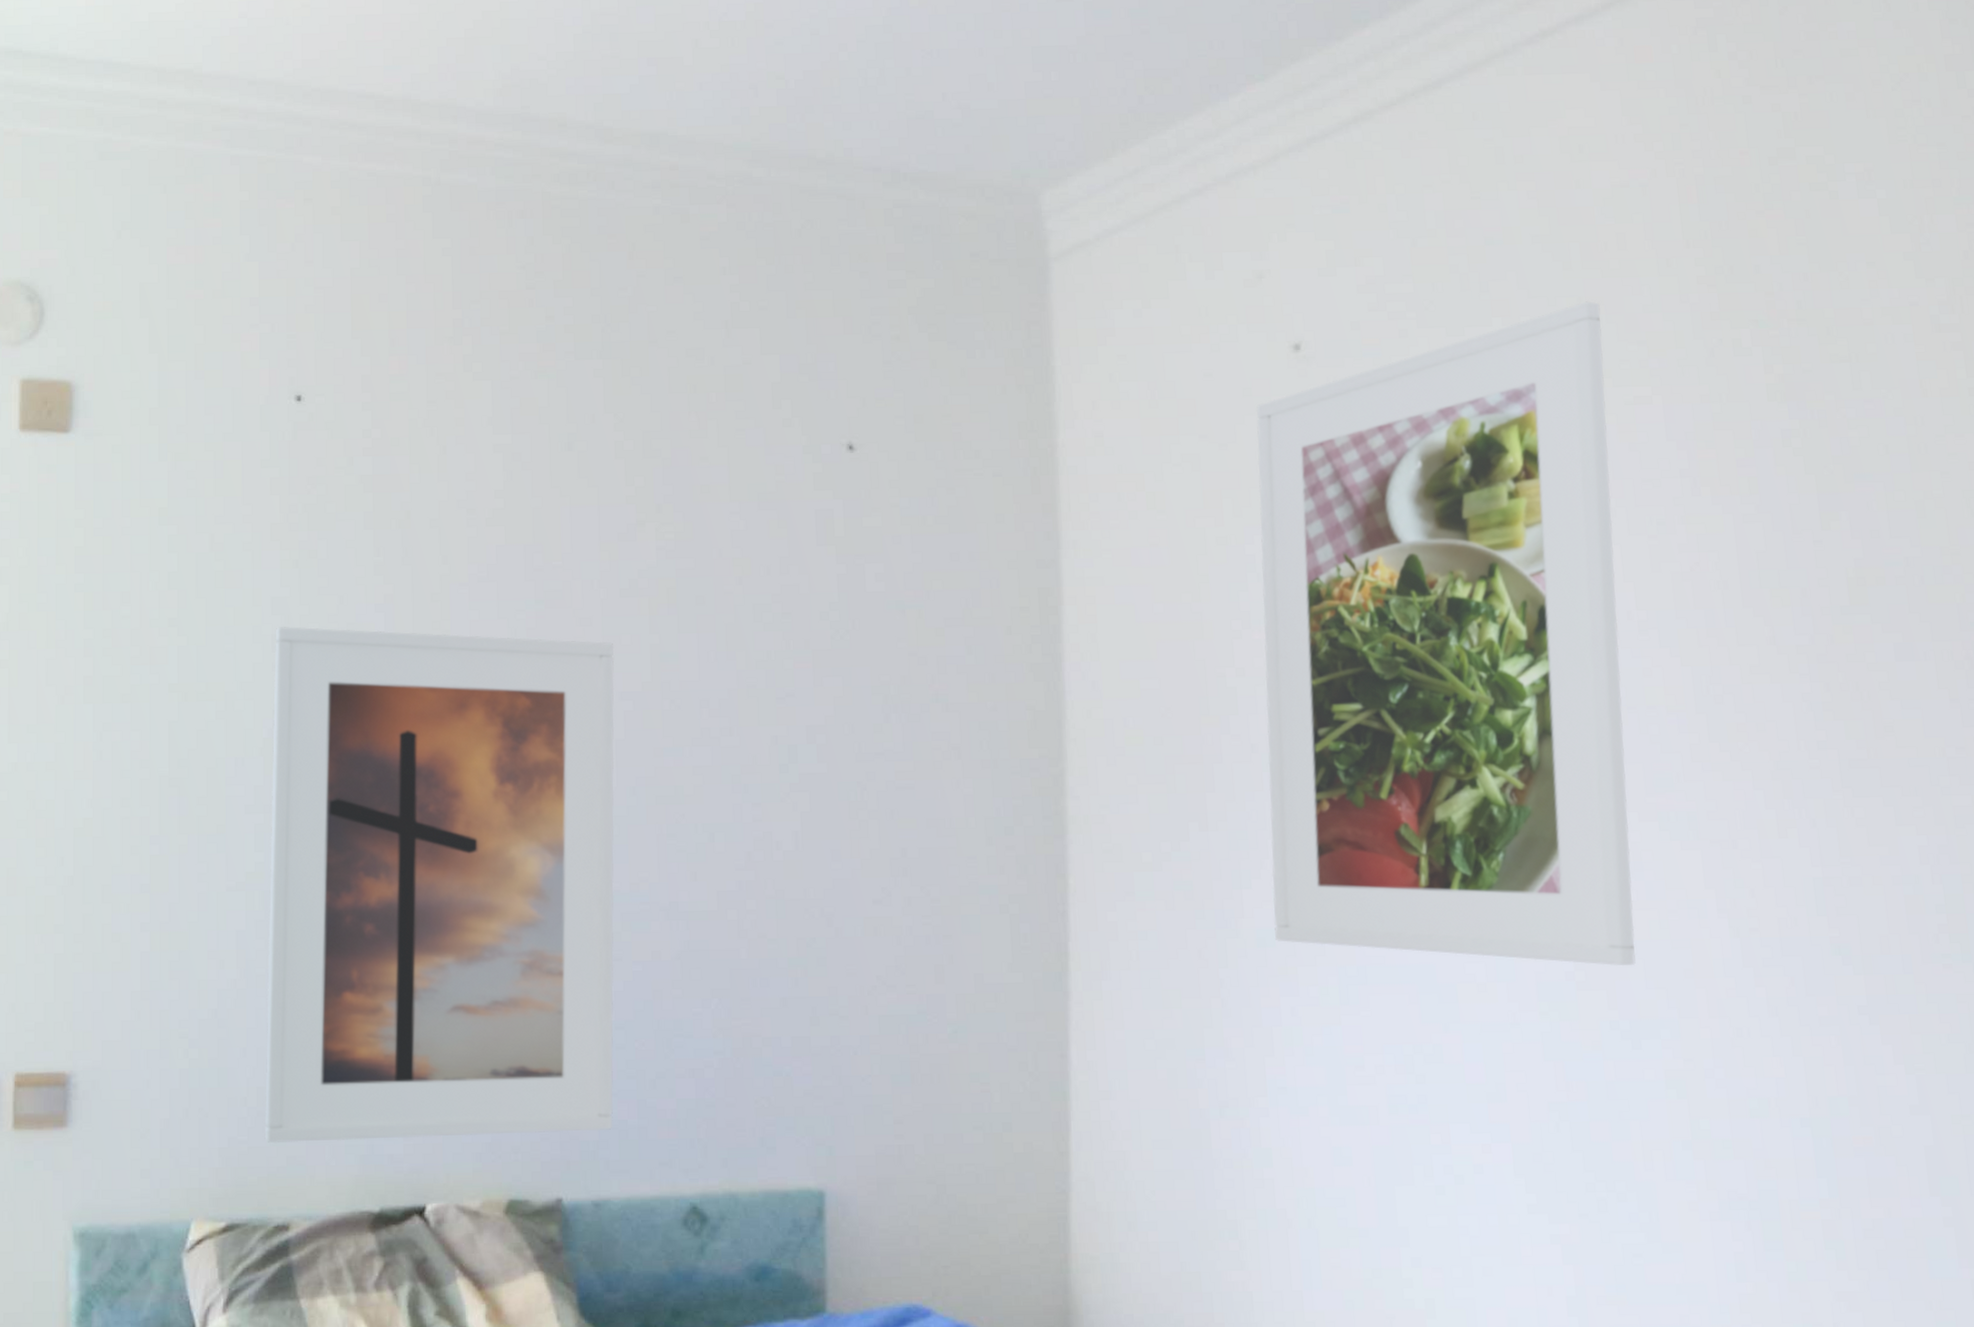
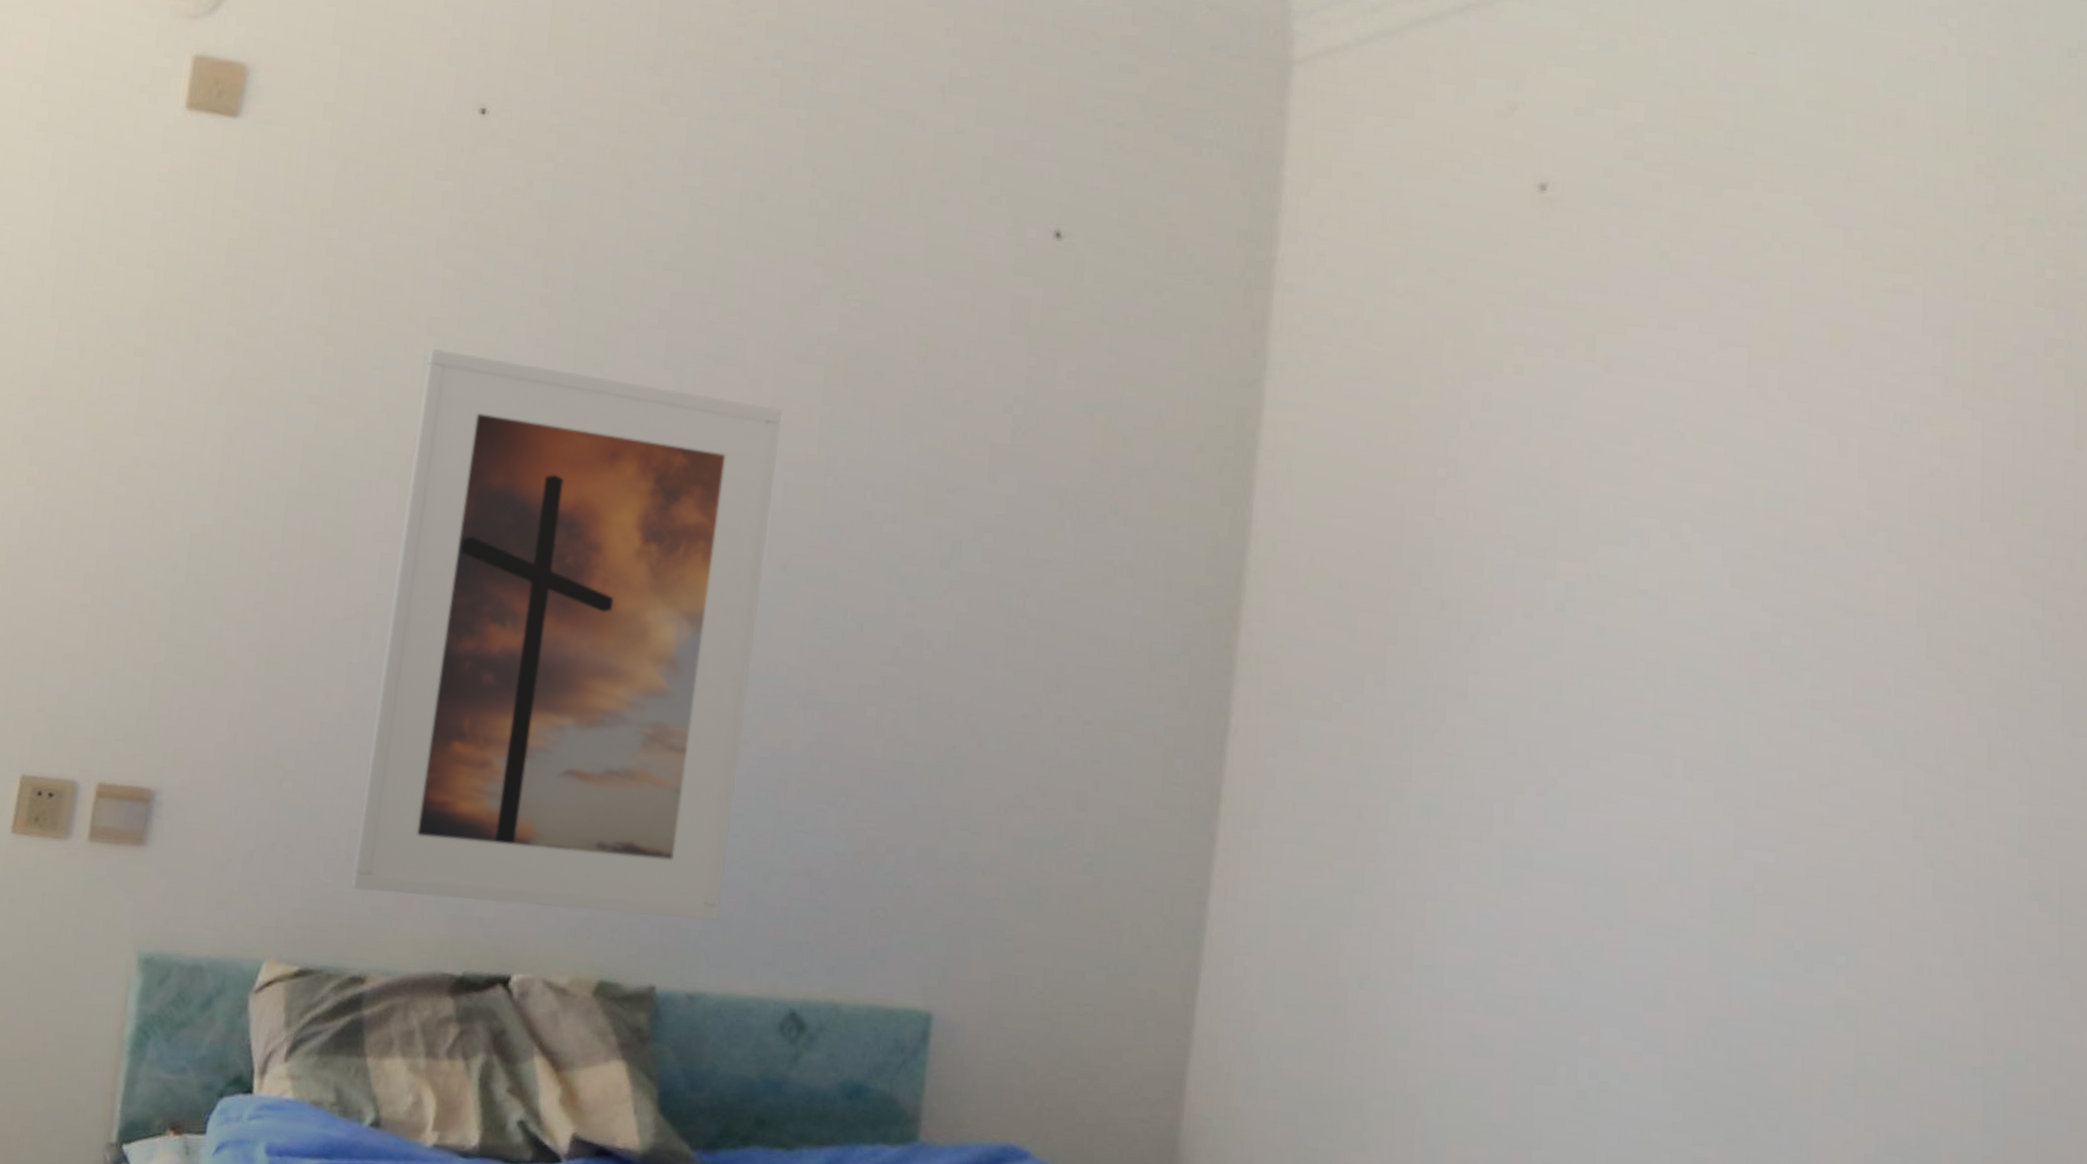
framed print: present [1256,301,1636,967] -> none [1441,177,1869,884]

